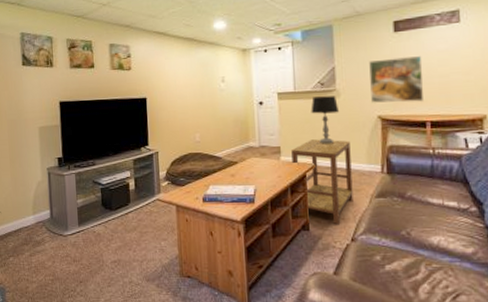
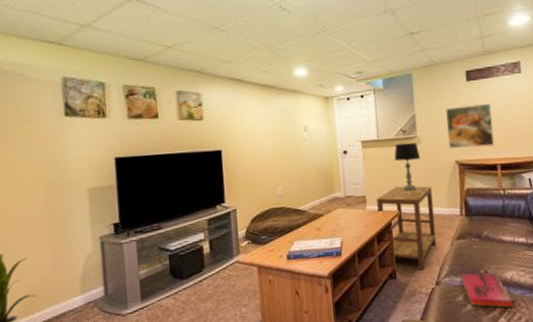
hardback book: none [379,232,441,275] -> present [461,273,514,308]

